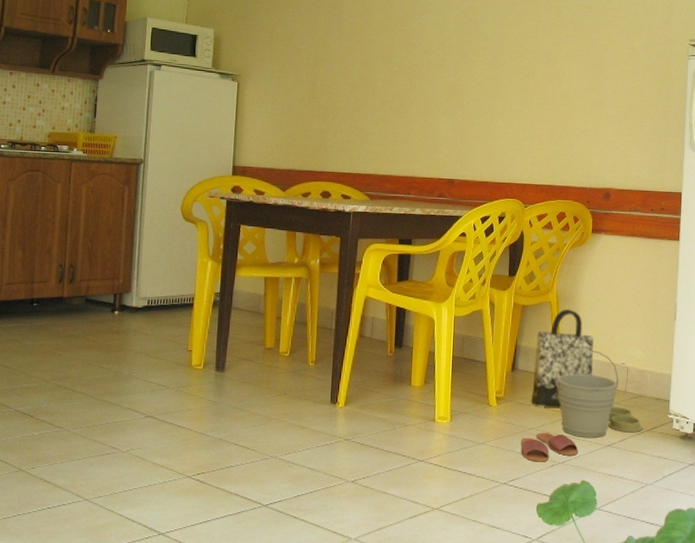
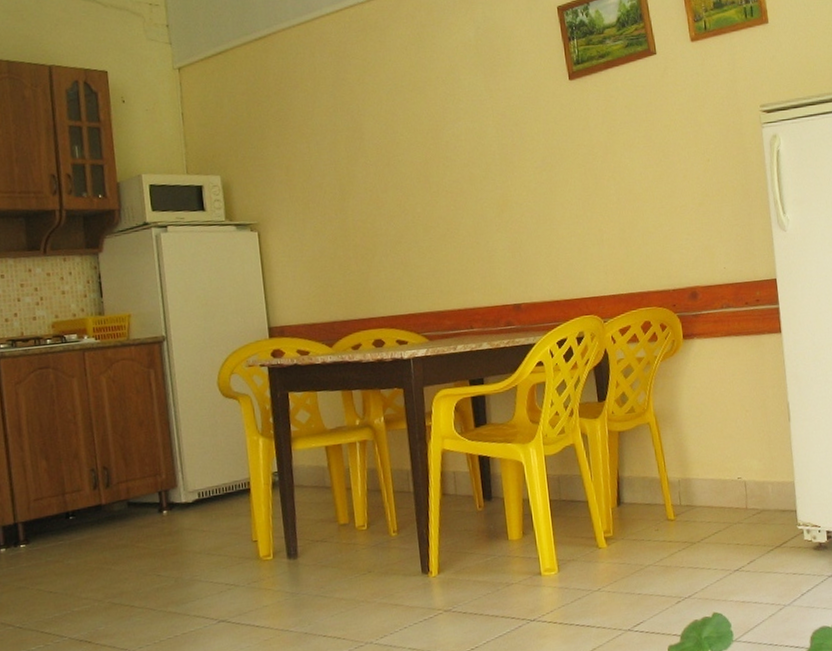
slippers: present [520,433,579,462] -> none [639,566,705,601]
shopping bag: present [531,309,594,408] -> none [639,427,708,540]
bucket: present [555,349,619,438] -> none [667,468,738,567]
pet bowl: present [608,407,643,433] -> none [732,526,772,553]

